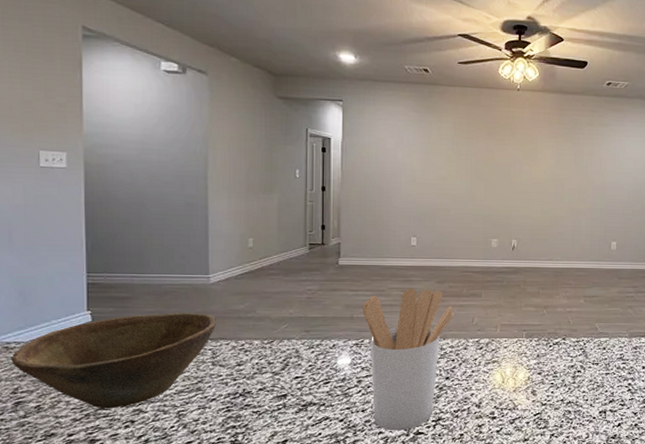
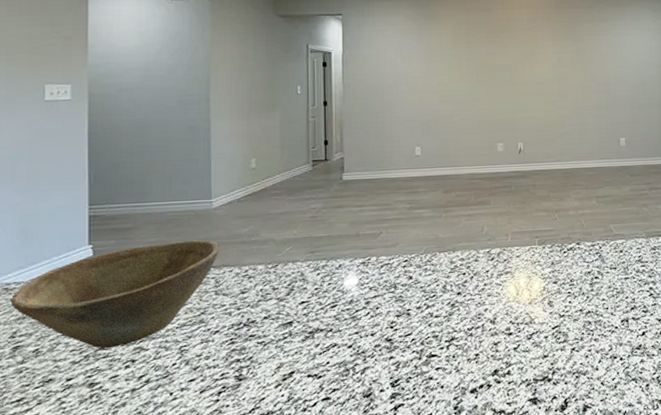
utensil holder: present [363,288,454,431] -> none [368,200,462,355]

